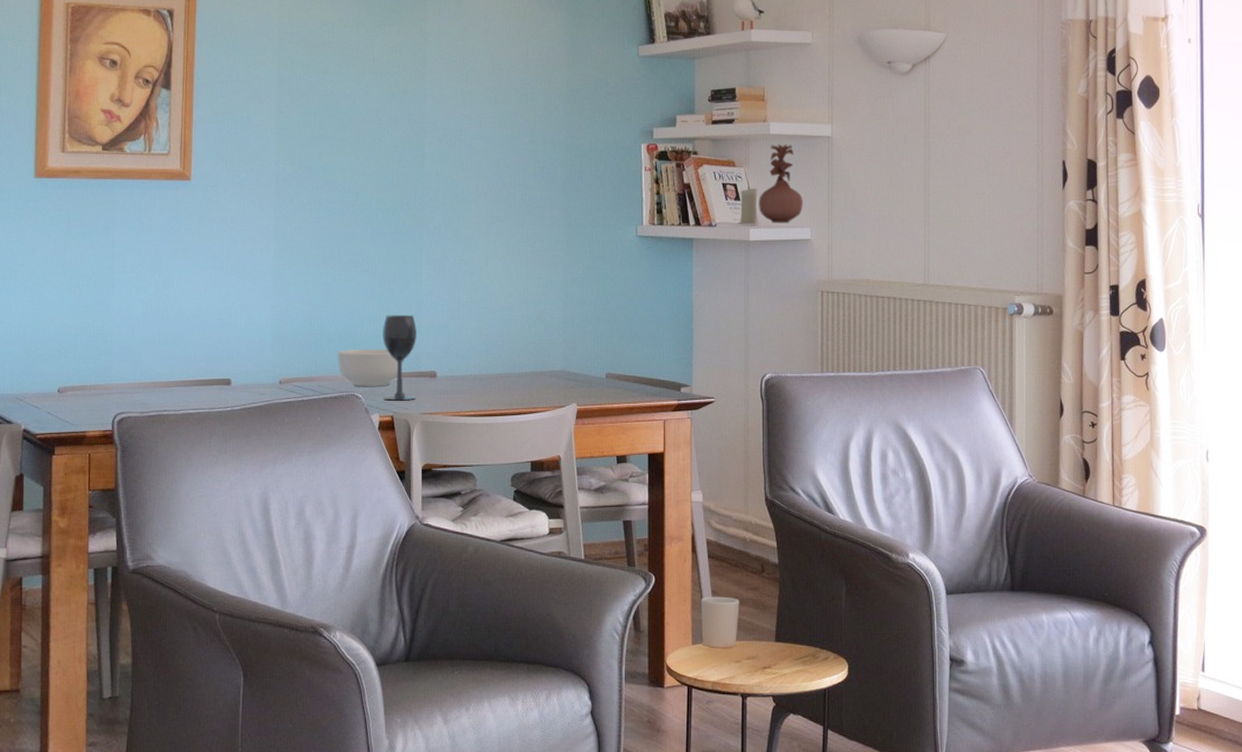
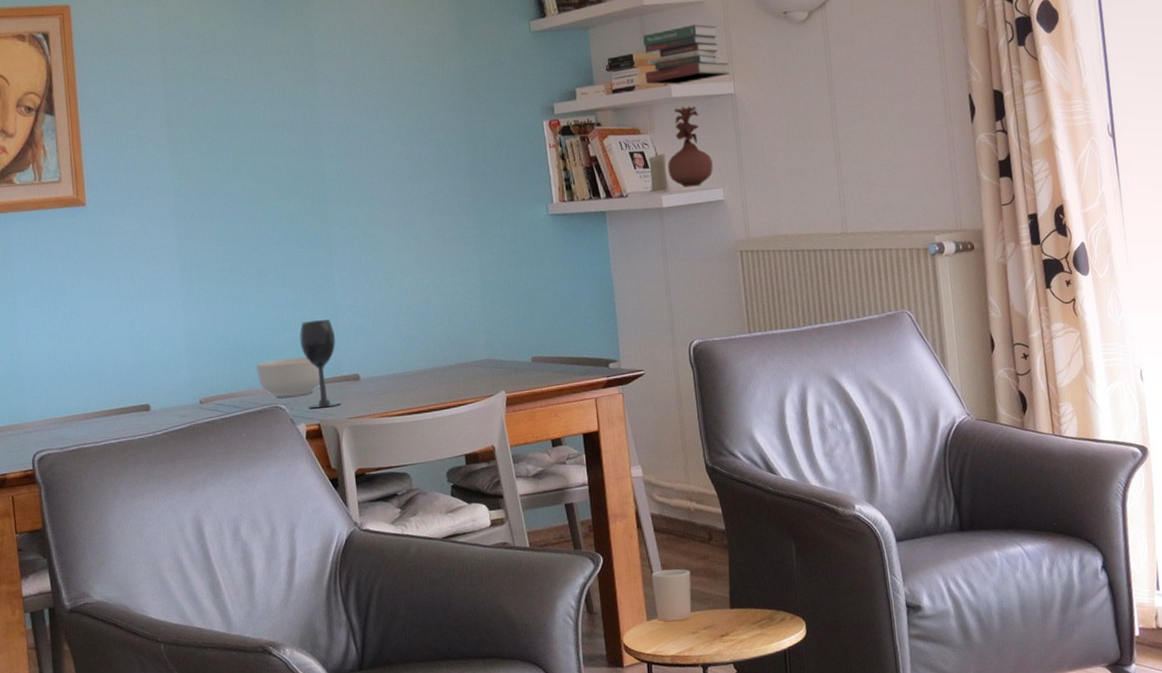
books: none [746,65,830,122] -> present [643,24,731,85]

